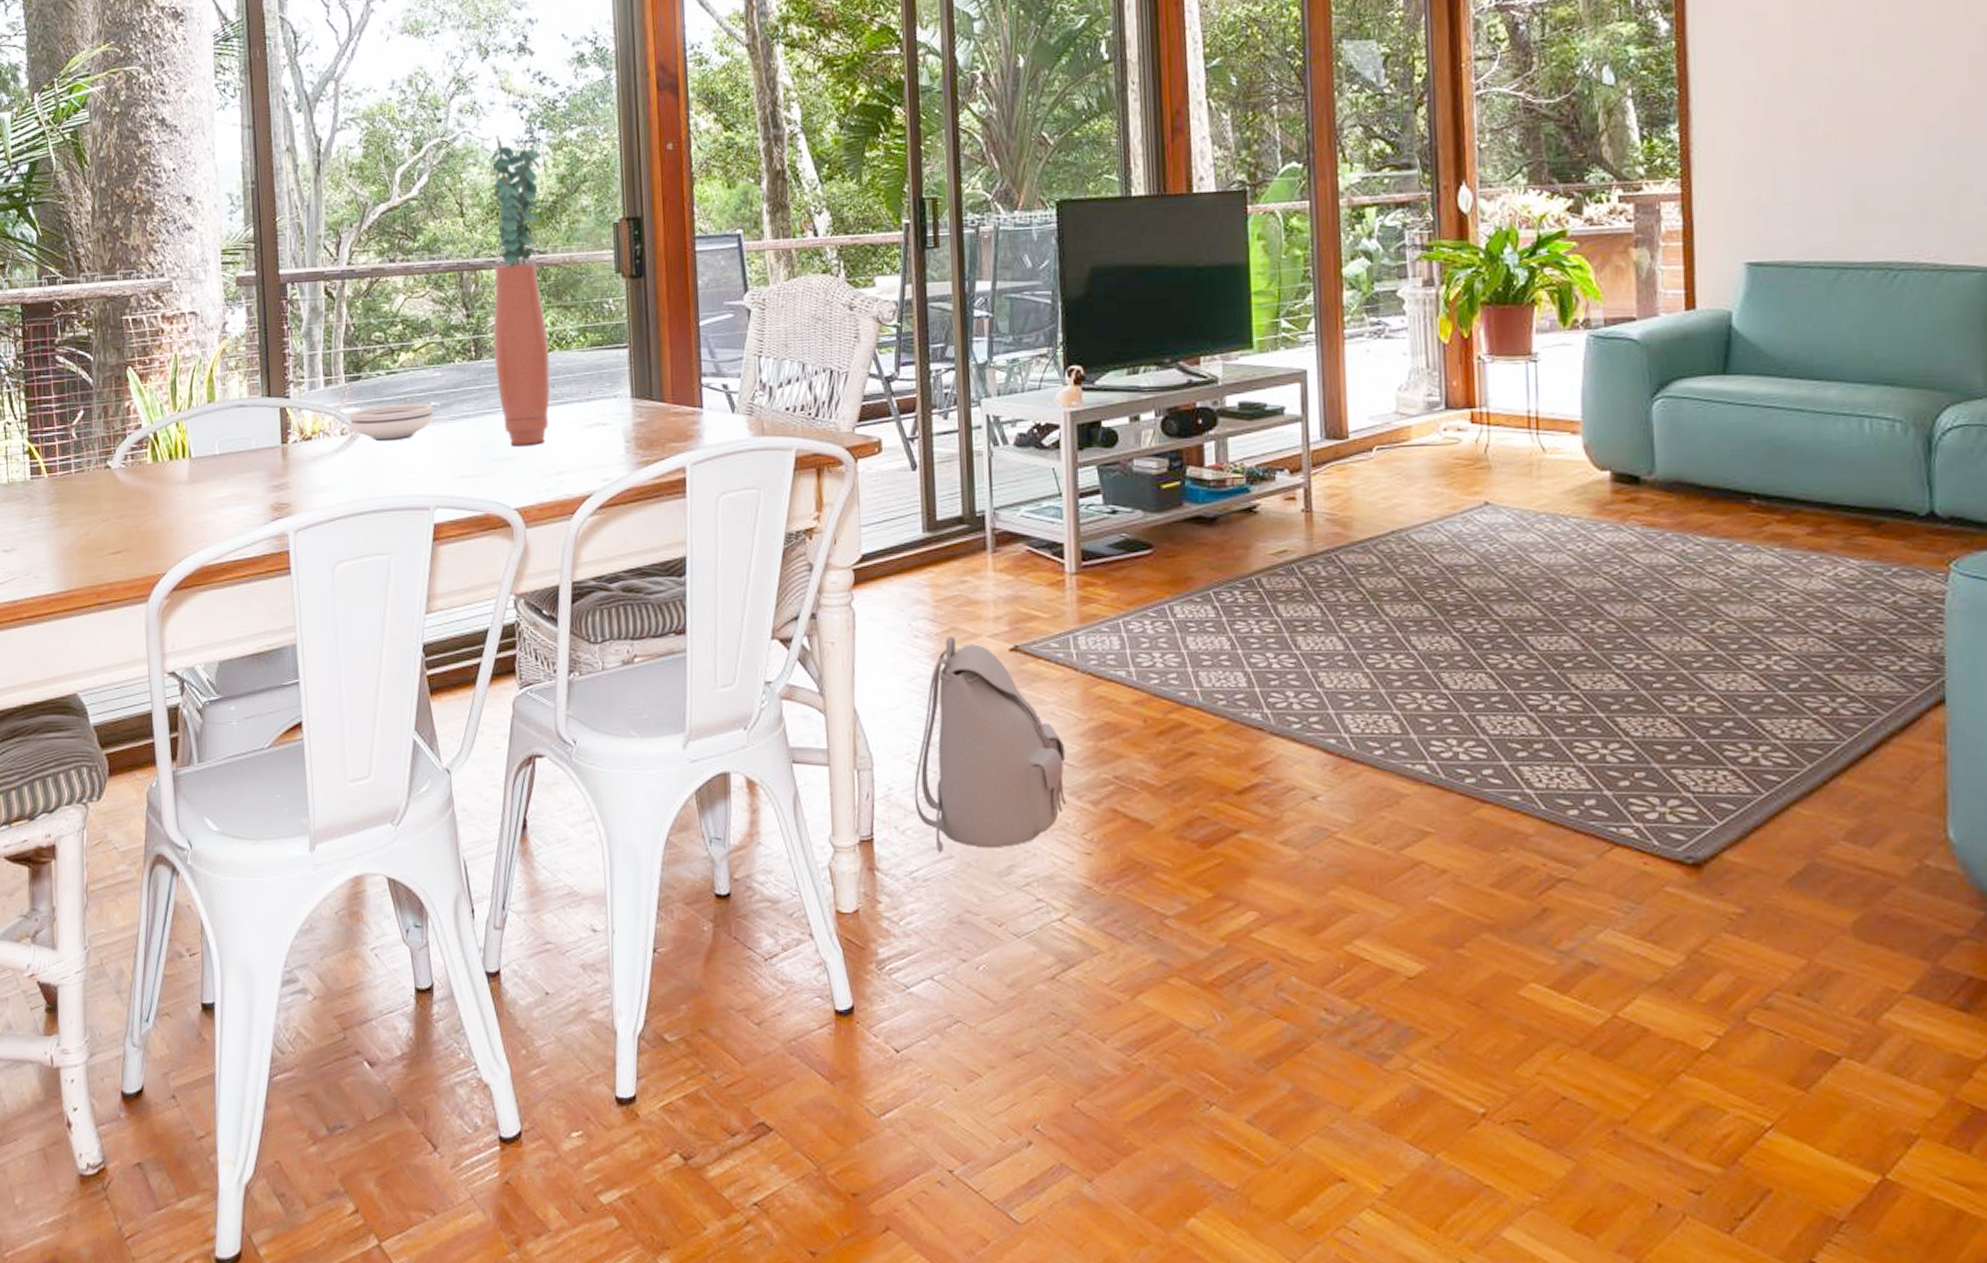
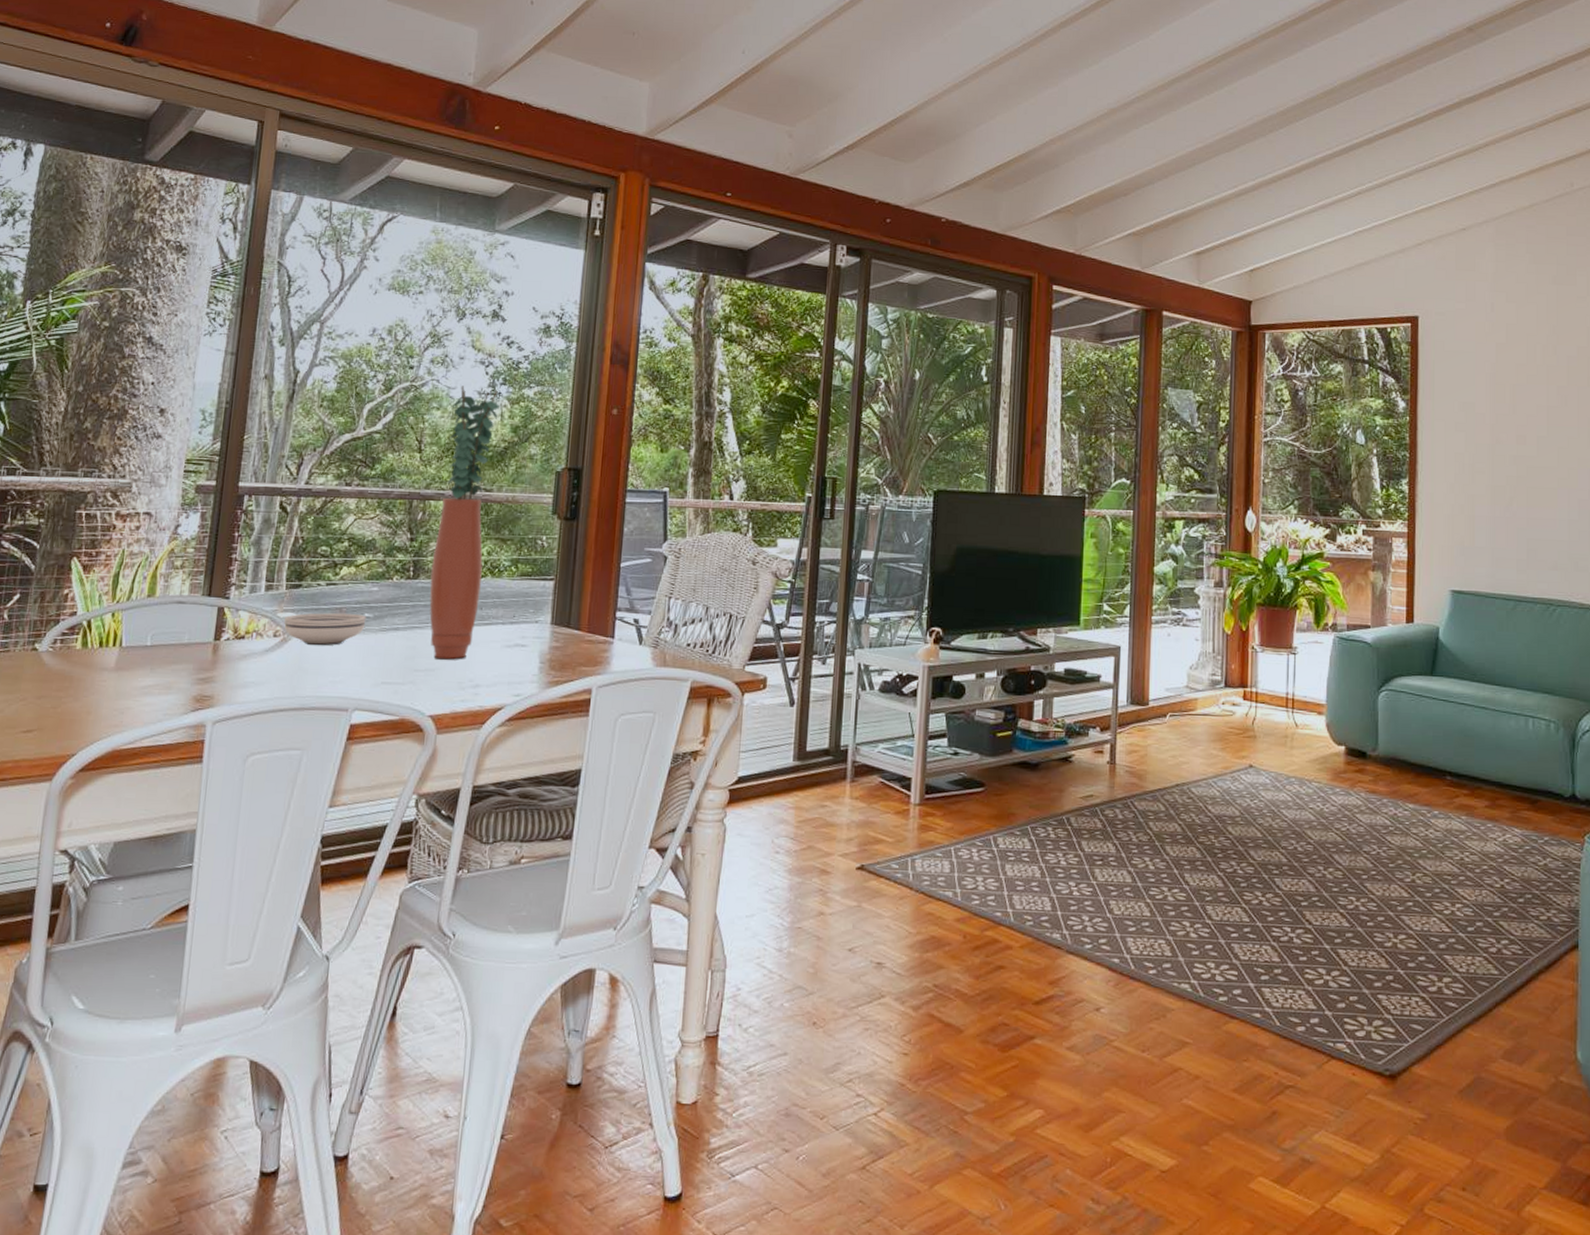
backpack: present [914,636,1067,852] -> none [759,854,895,1049]

